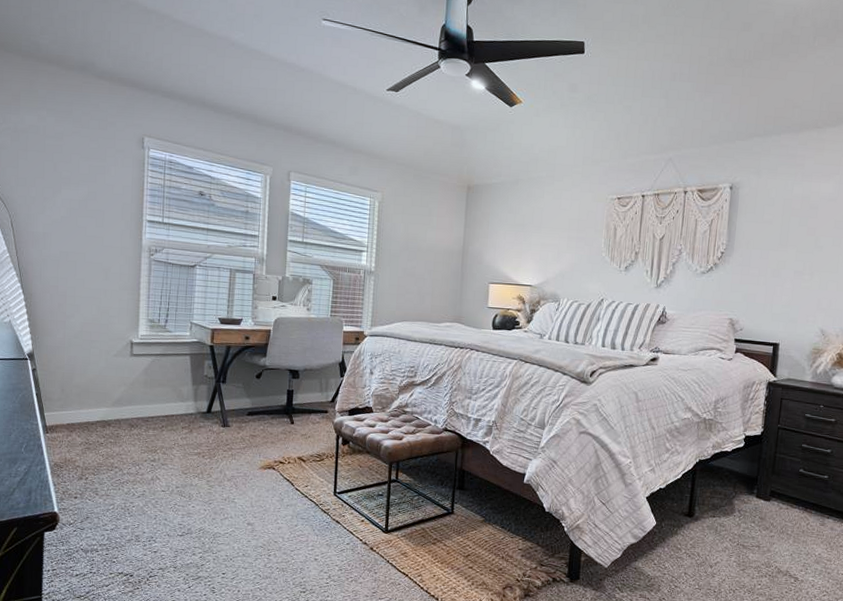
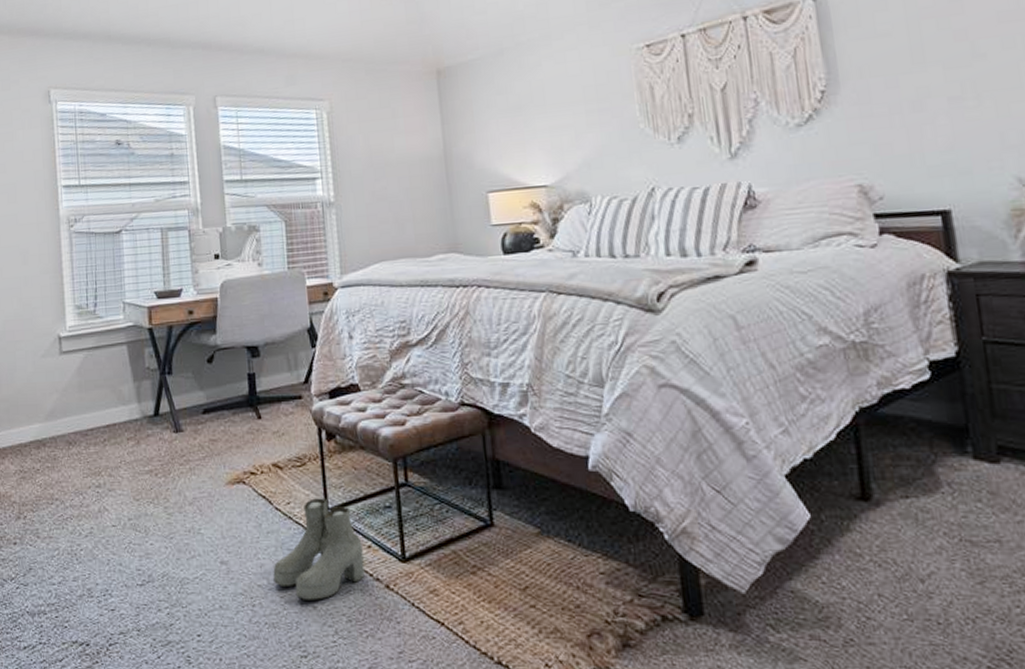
boots: none [287,484,358,555] -> present [273,498,365,600]

